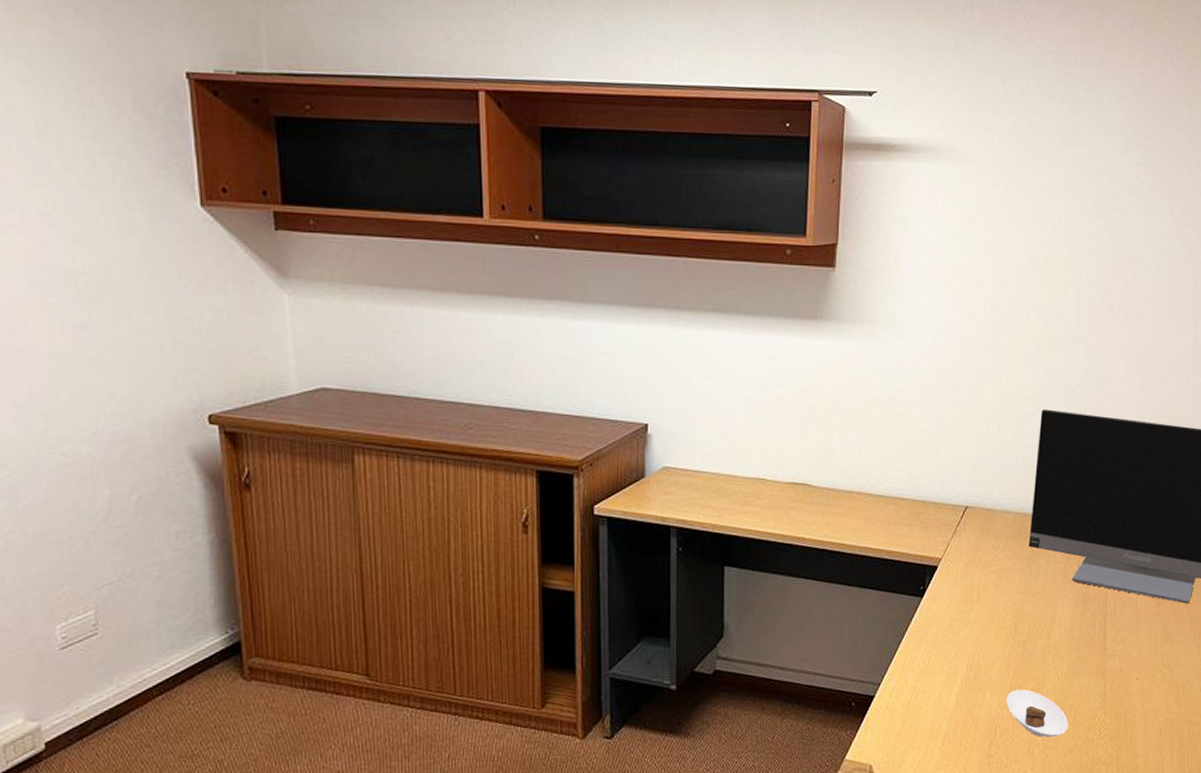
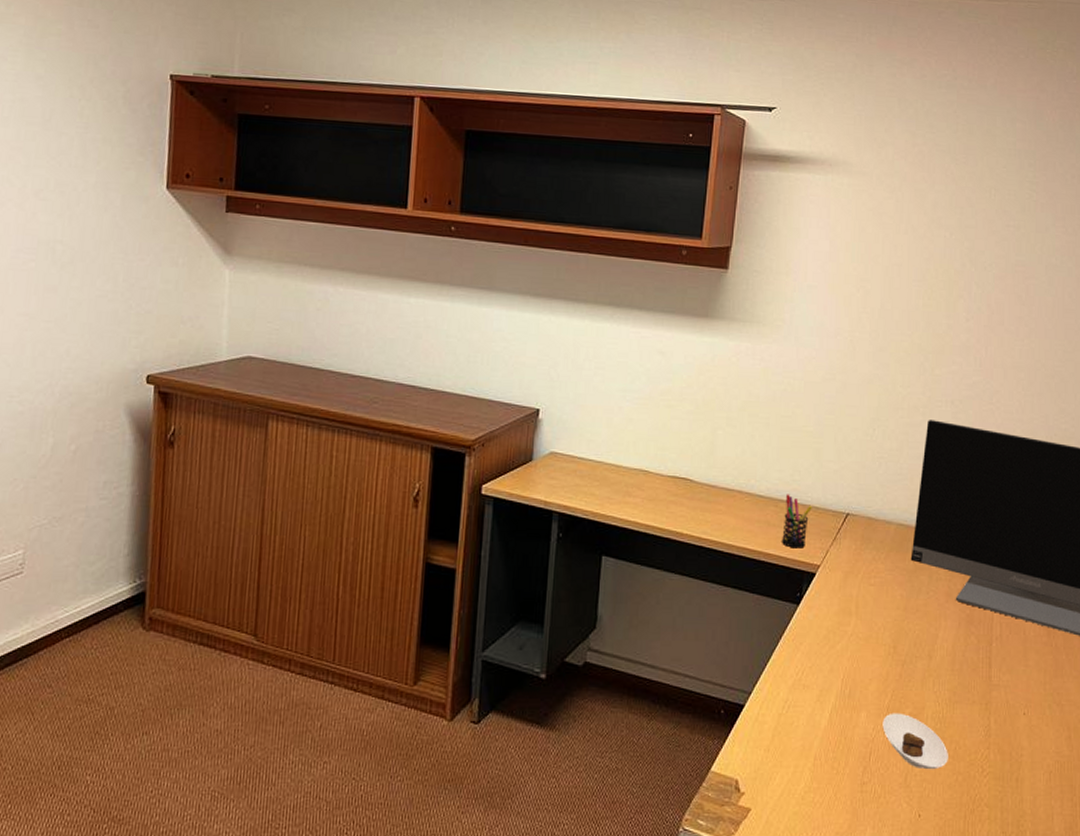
pen holder: none [903,492,931,544] -> present [782,494,812,549]

